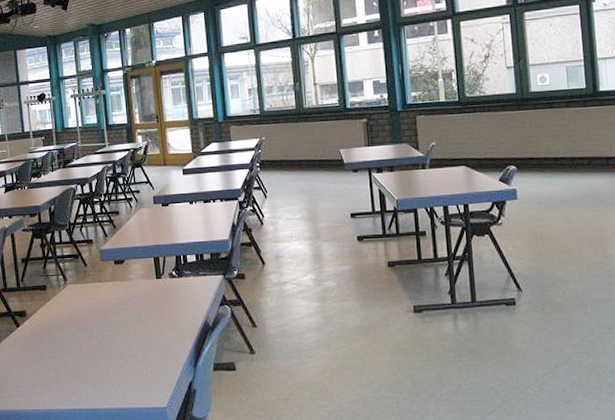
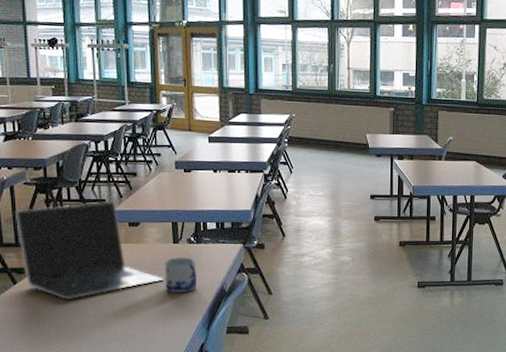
laptop: none [16,240,149,340] -> present [16,201,164,300]
mug: none [149,292,182,330] -> present [165,257,198,293]

